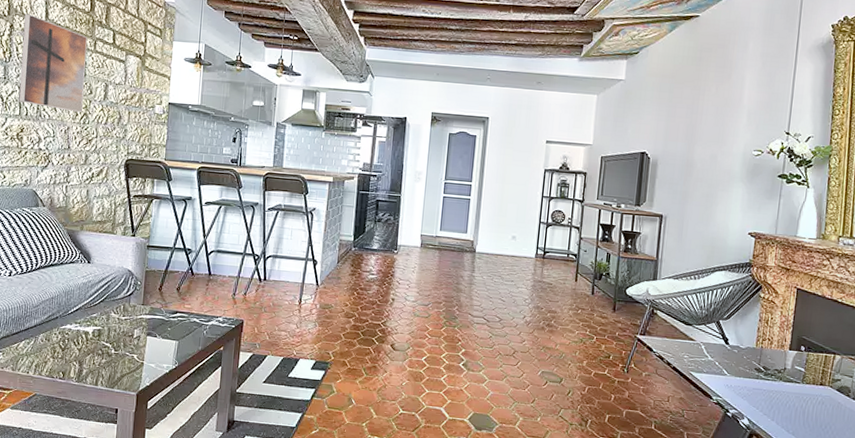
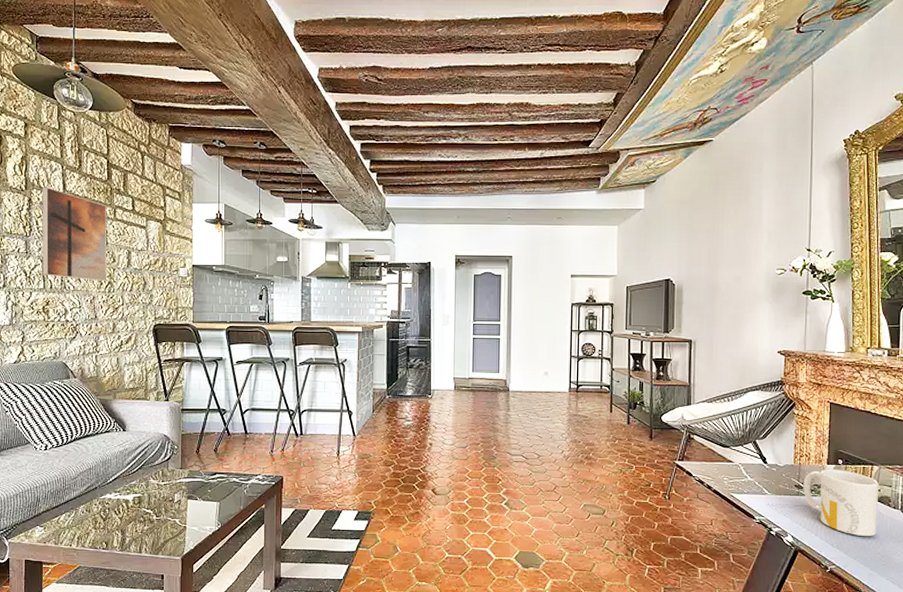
mug: none [763,355,840,426] -> present [803,469,879,537]

